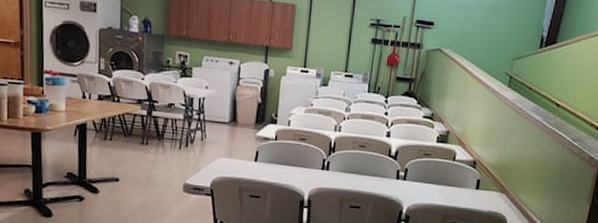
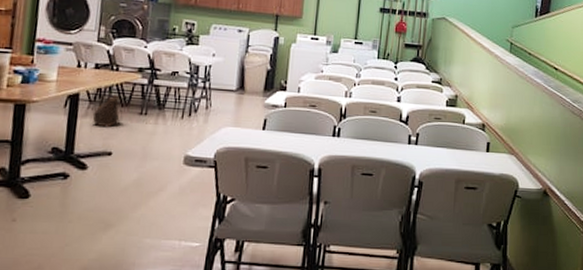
backpack: none [99,125,127,156] -> present [92,95,123,128]

